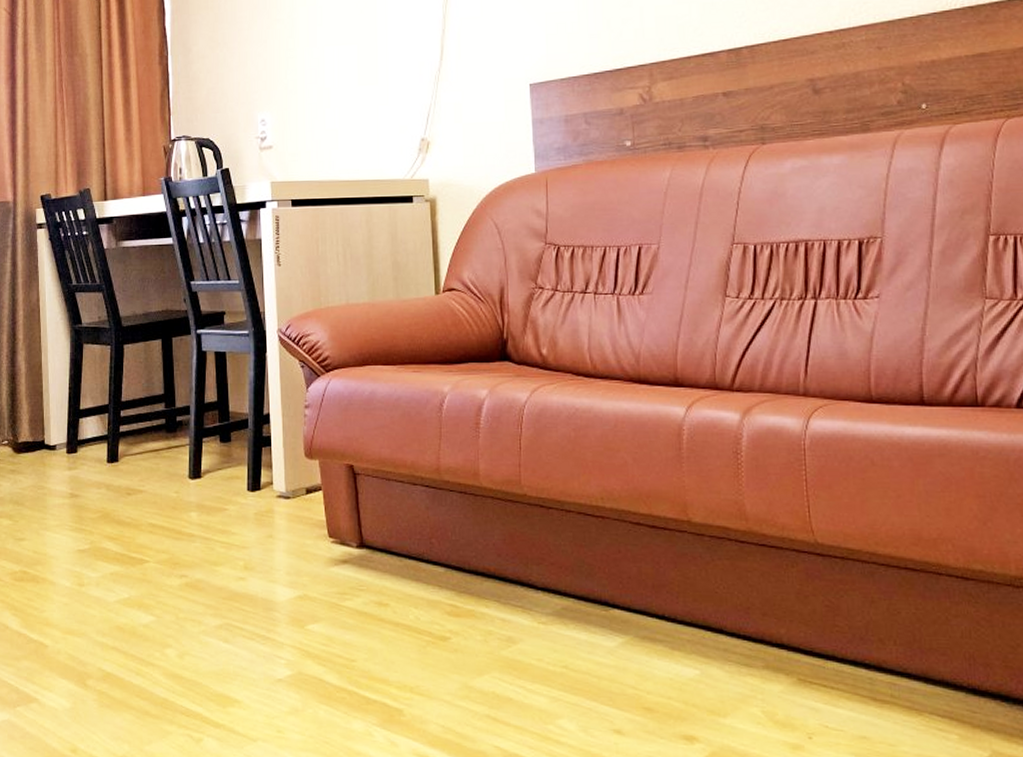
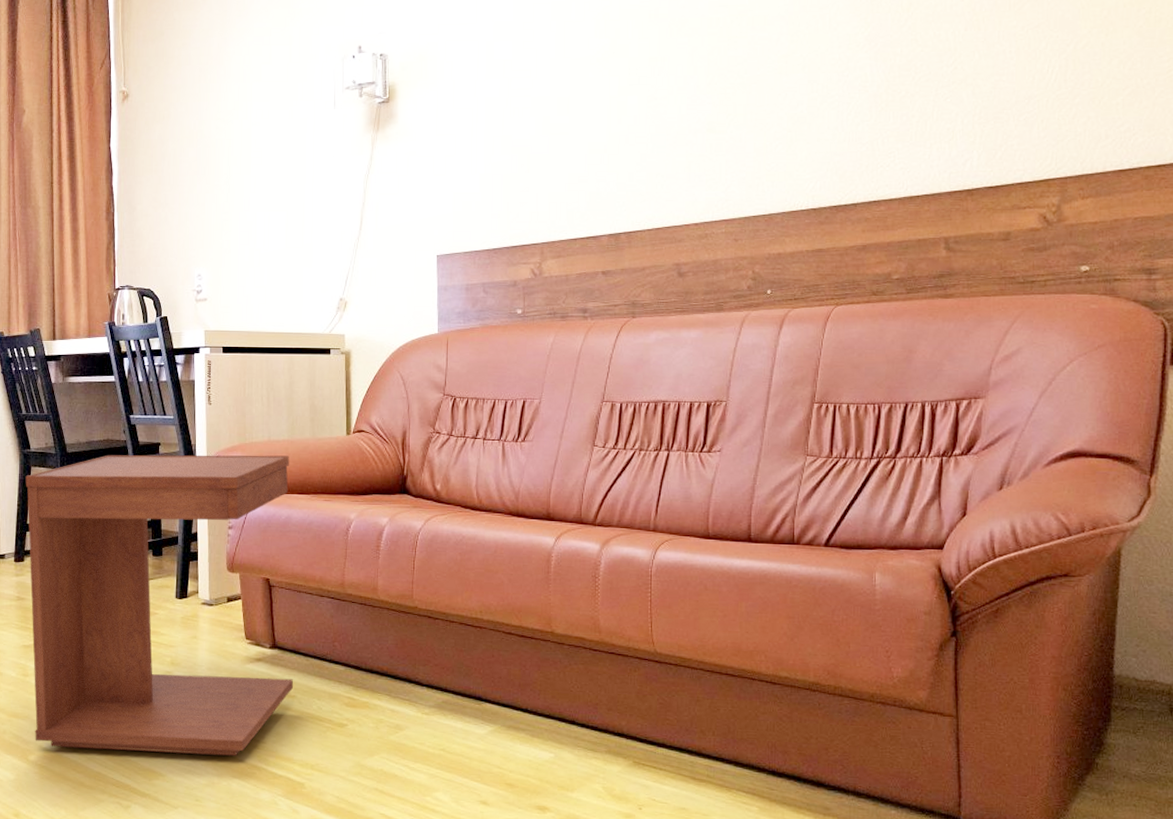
side table: none [77,321,386,678] -> present [25,455,294,756]

